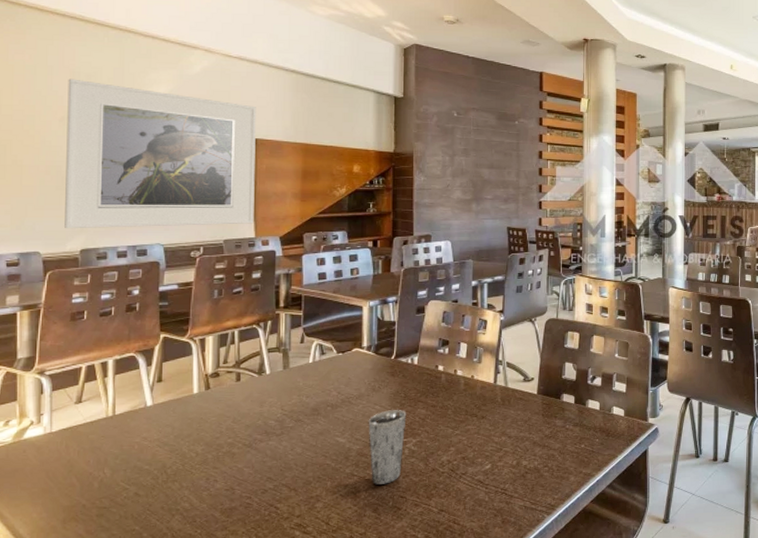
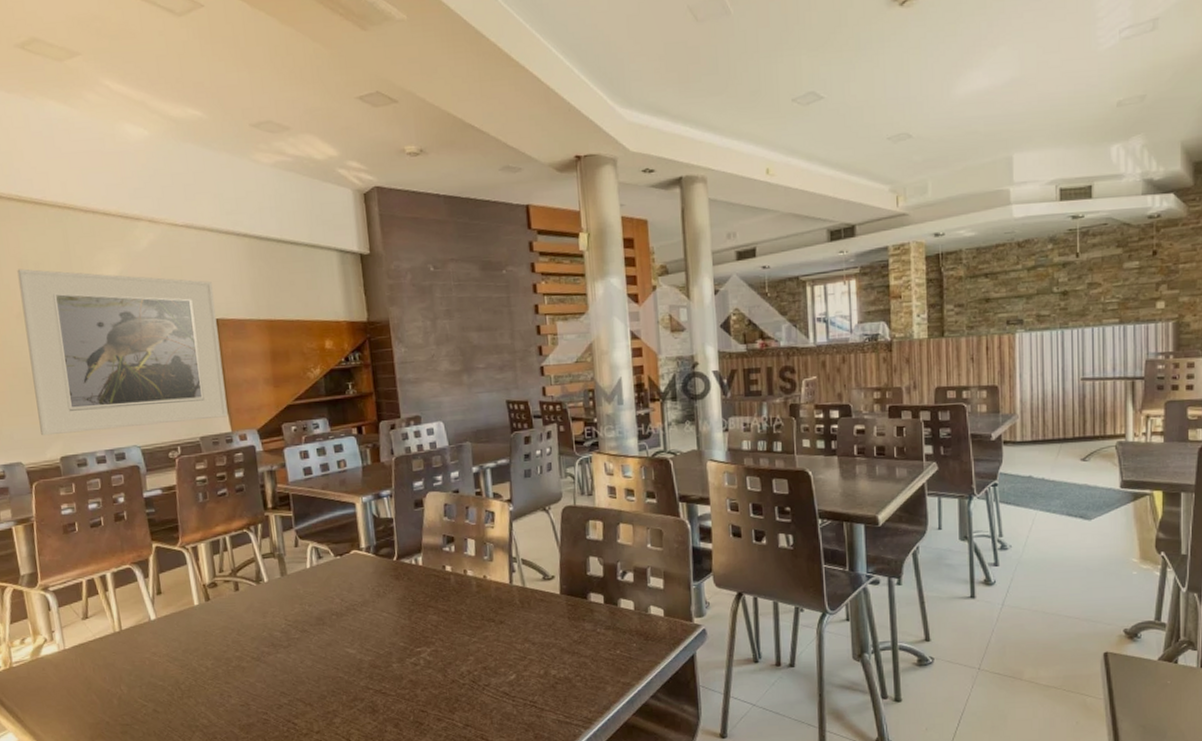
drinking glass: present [368,410,407,485] -> none [377,616,420,698]

